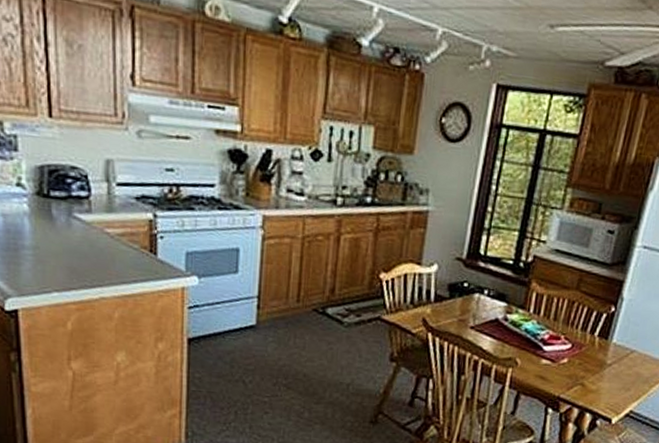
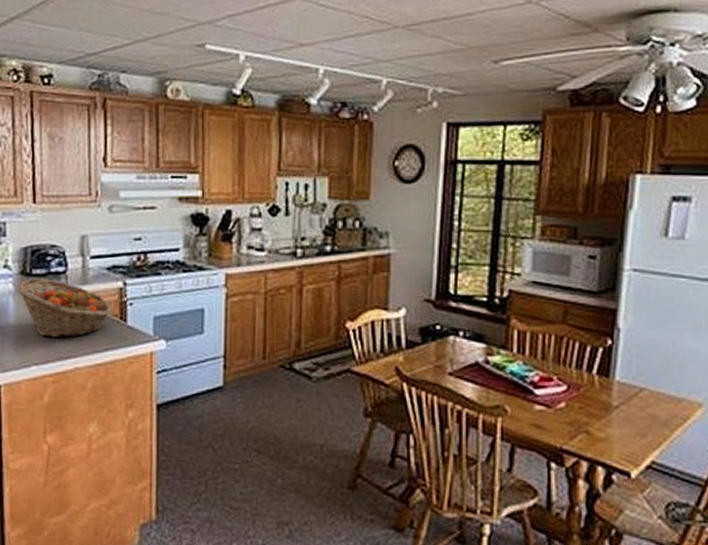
fruit basket: none [33,200,141,266] -> present [17,279,112,337]

